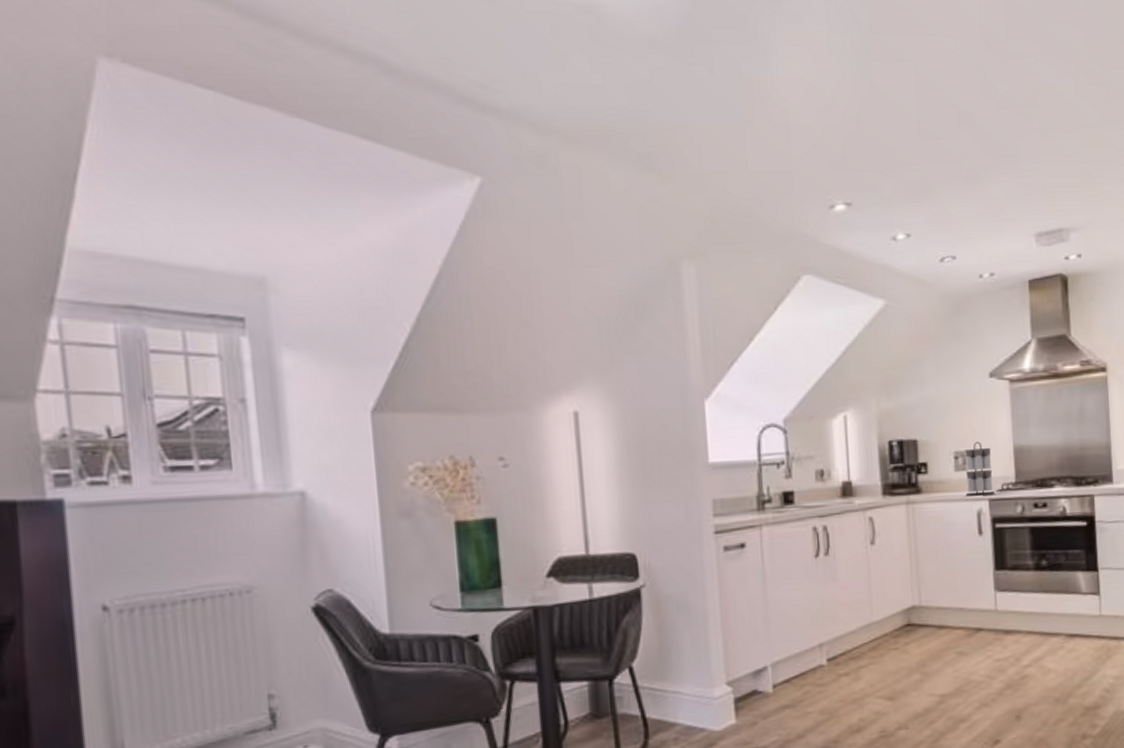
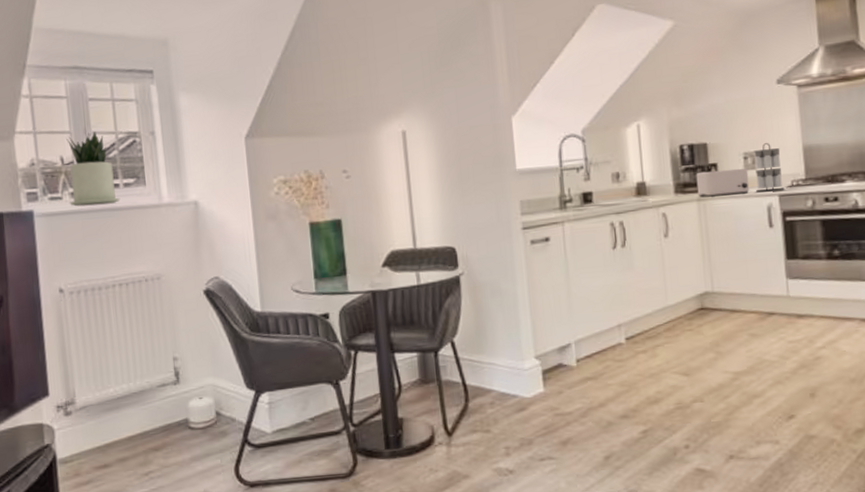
planter: none [115,395,195,495] -> present [66,131,121,207]
toaster: none [905,468,960,501] -> present [696,168,750,198]

